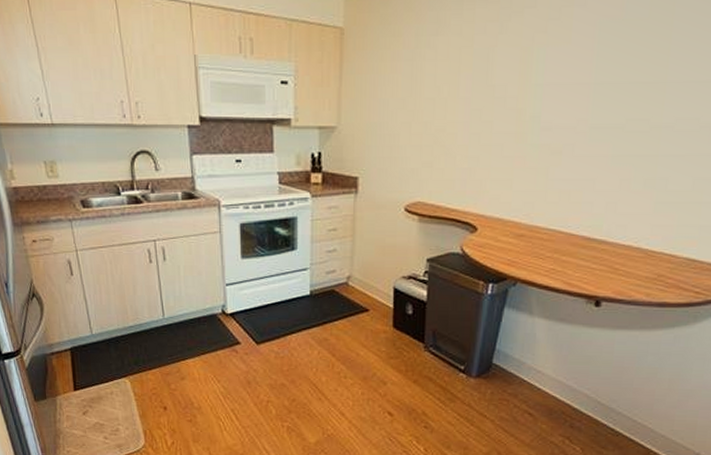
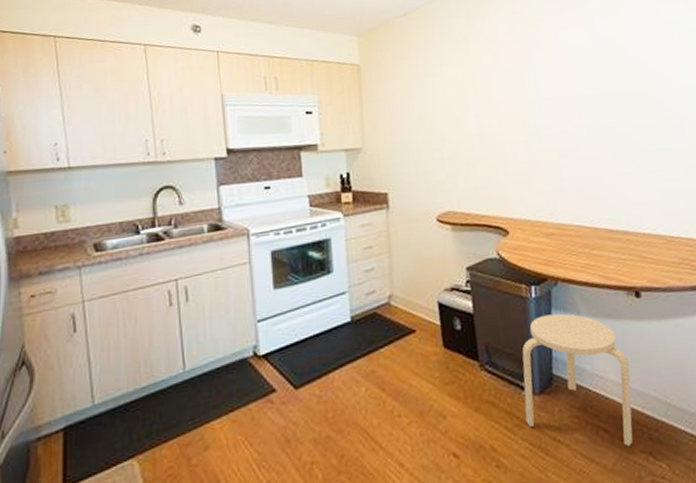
stool: none [458,311,571,429] -> present [522,313,633,446]

